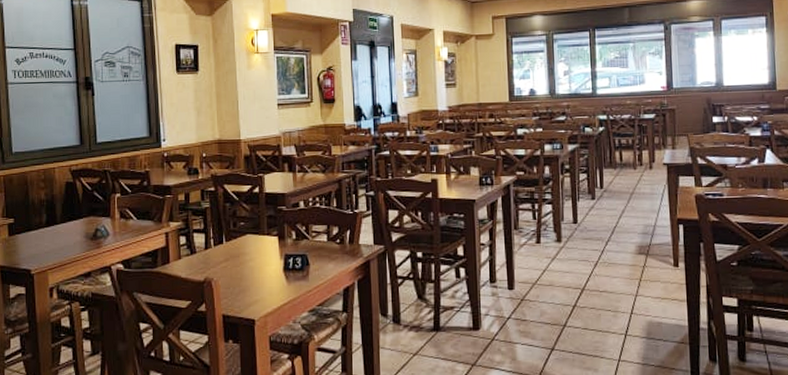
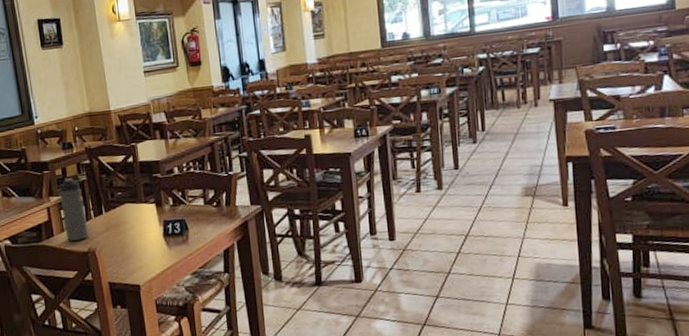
water bottle: none [180,204,207,269] -> present [59,178,89,241]

